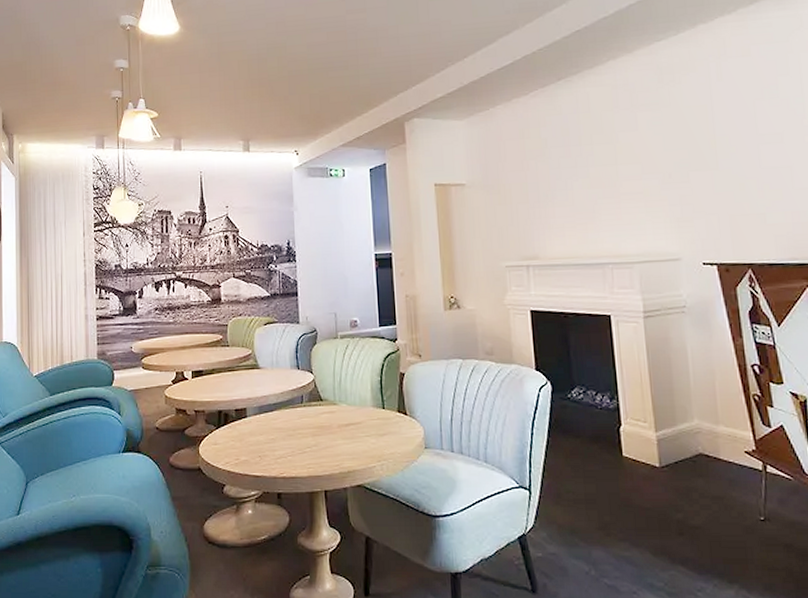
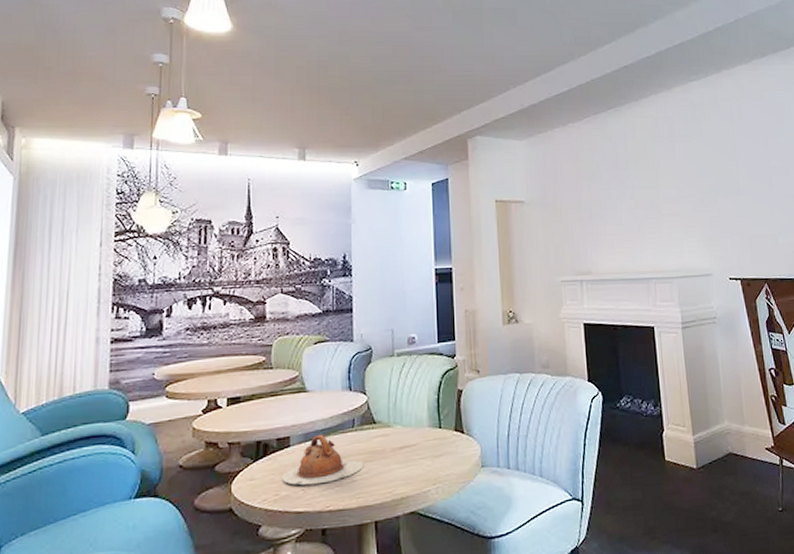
teapot: none [241,407,313,453] -> present [282,434,364,486]

